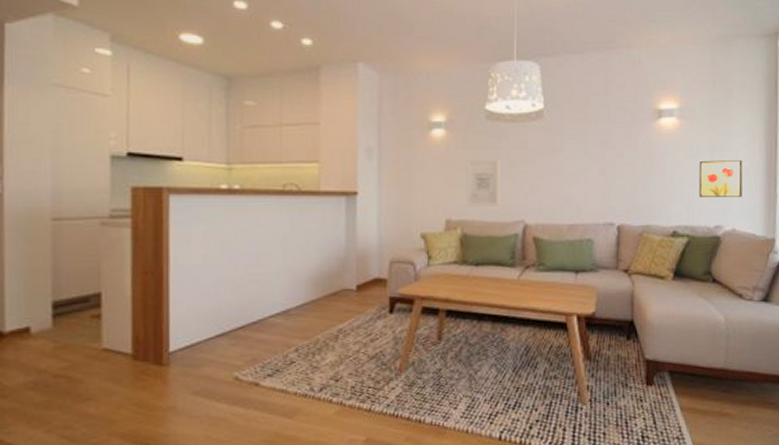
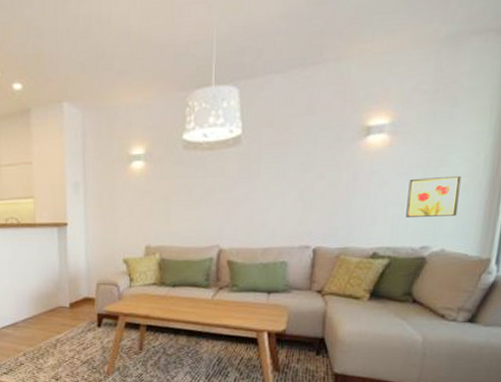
wall art: present [466,159,500,206] -> none [164,187,197,233]

